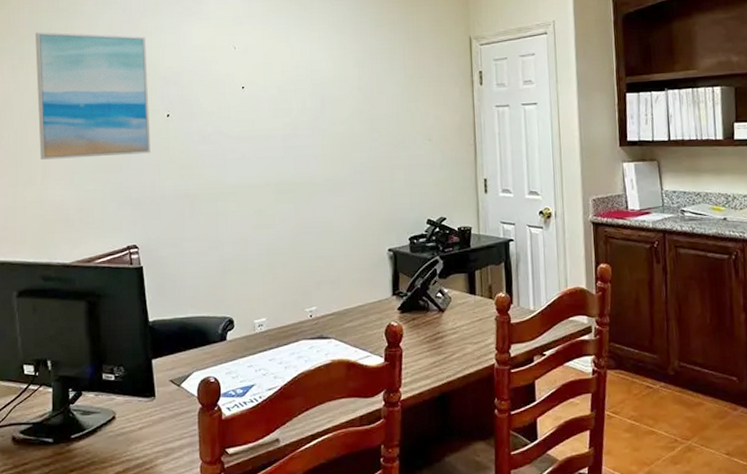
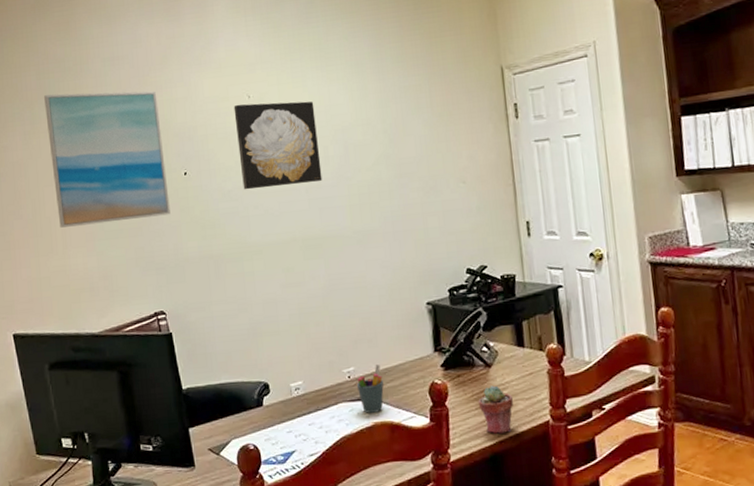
wall art: none [219,54,299,135] -> present [233,101,323,190]
pen holder: none [317,305,343,351] -> present [356,365,384,413]
potted succulent: none [430,329,462,375] -> present [478,385,513,434]

